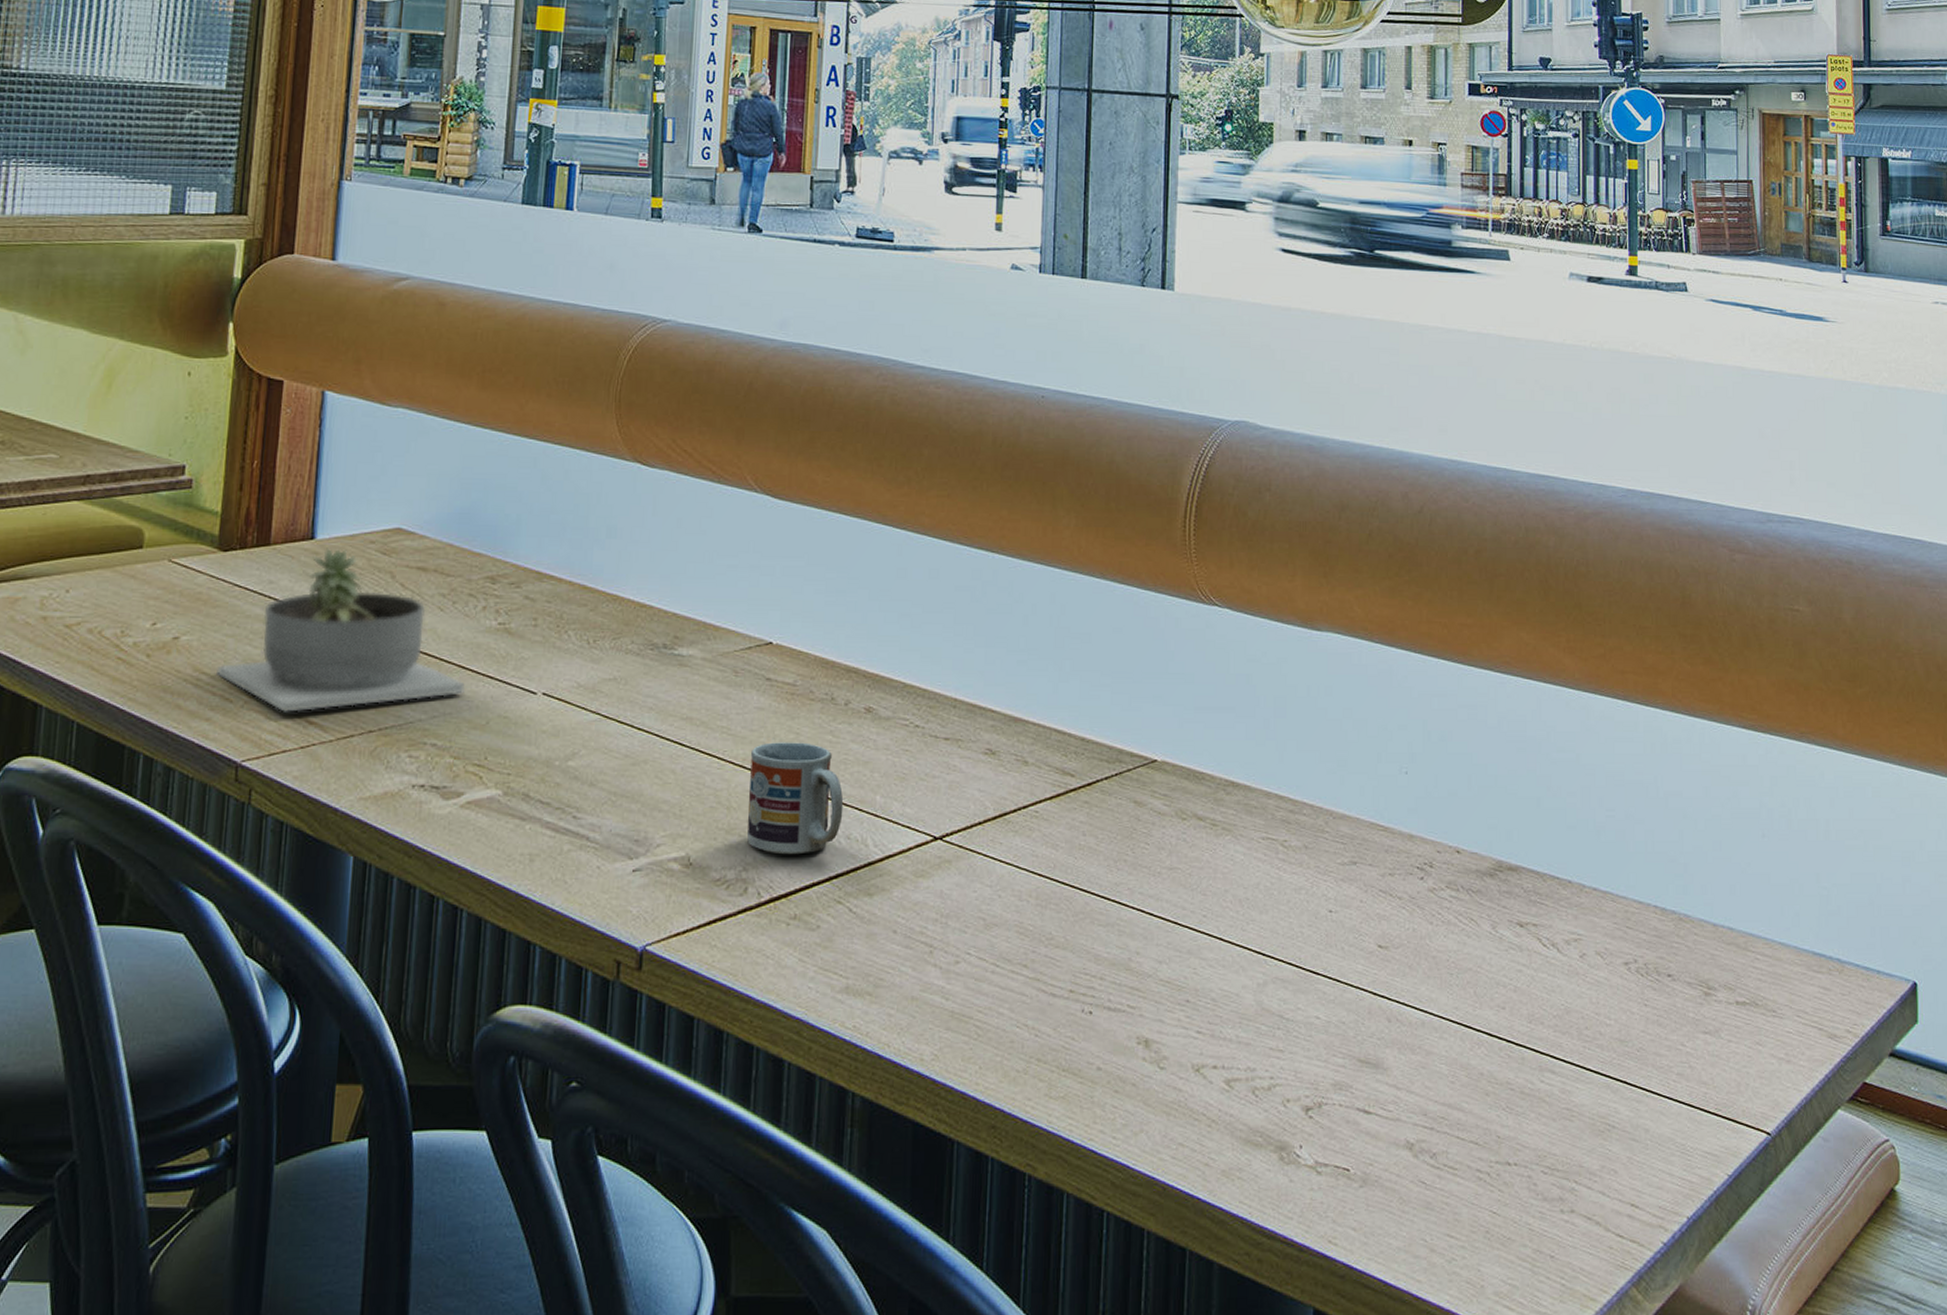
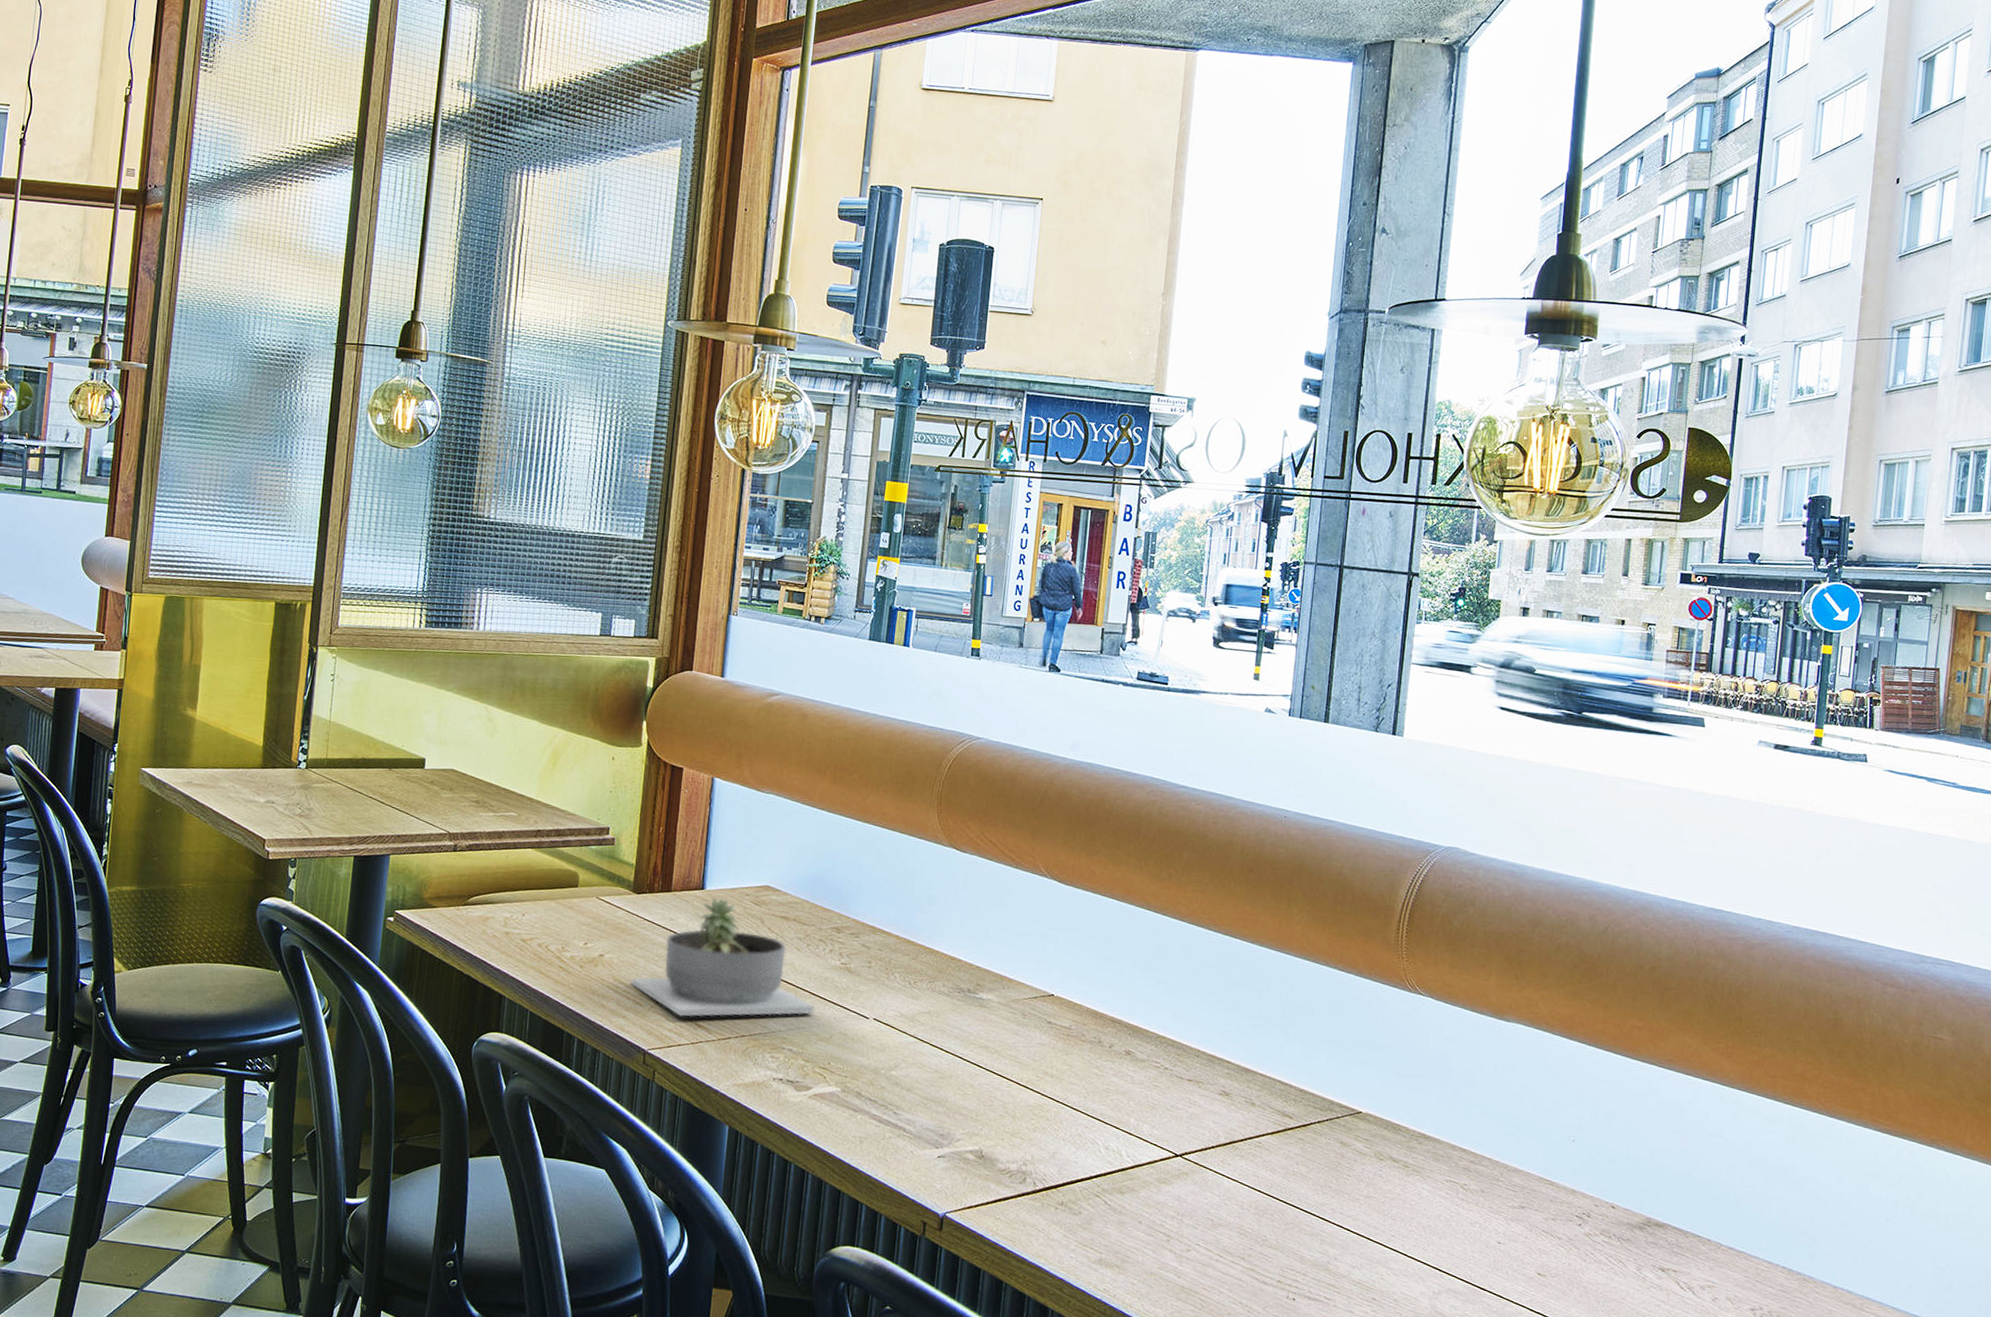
cup: present [747,742,844,855] -> none [1027,1070,1105,1157]

